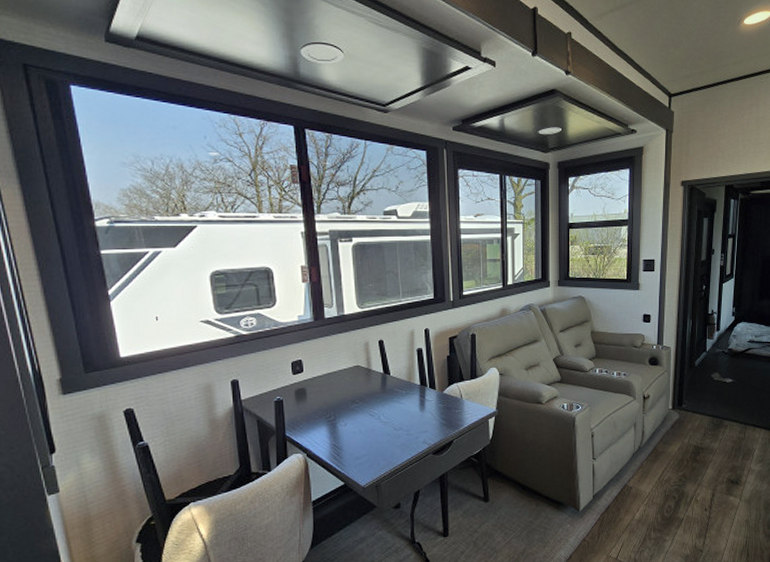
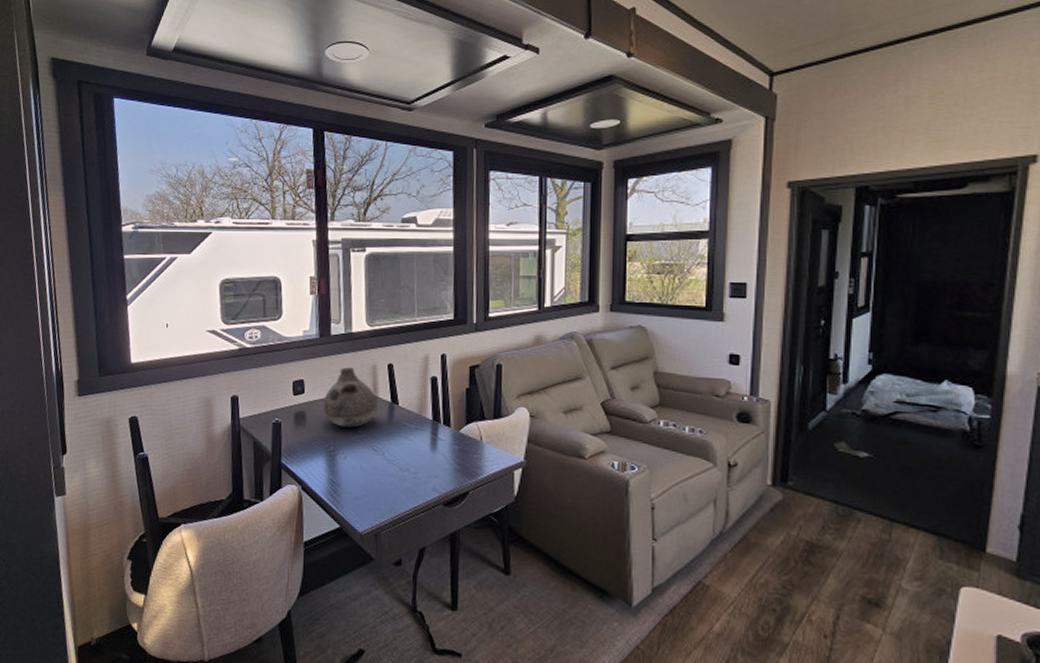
vase: none [322,346,372,399] -> present [323,367,378,428]

